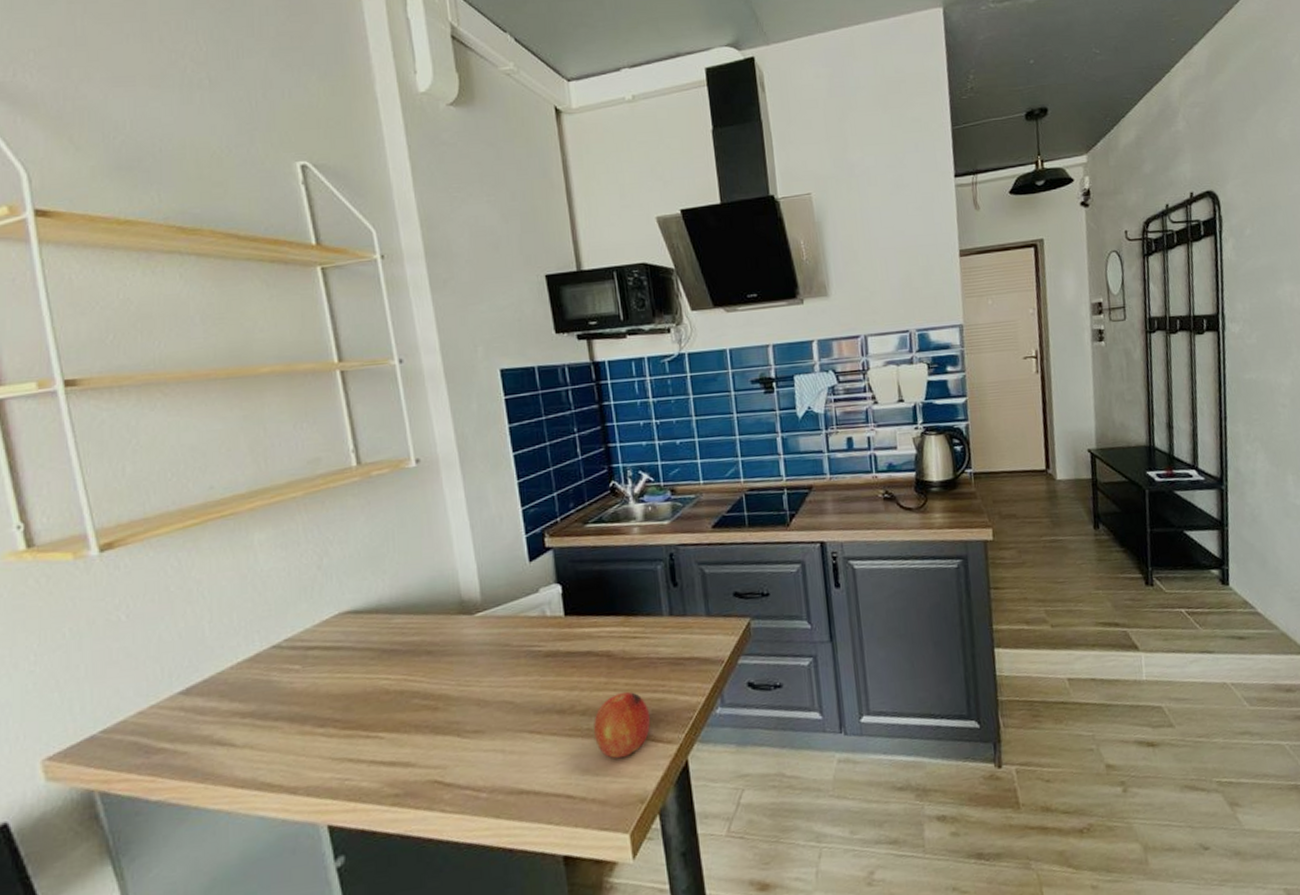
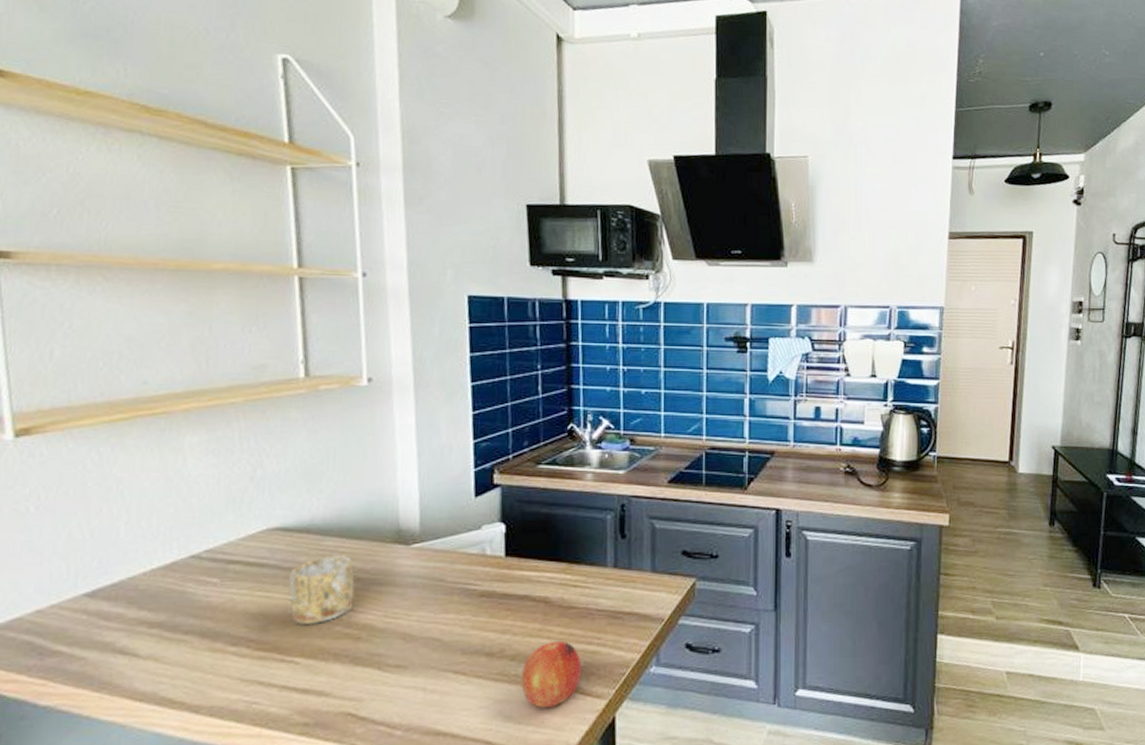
mug: none [365,630,428,701] -> present [289,554,355,624]

